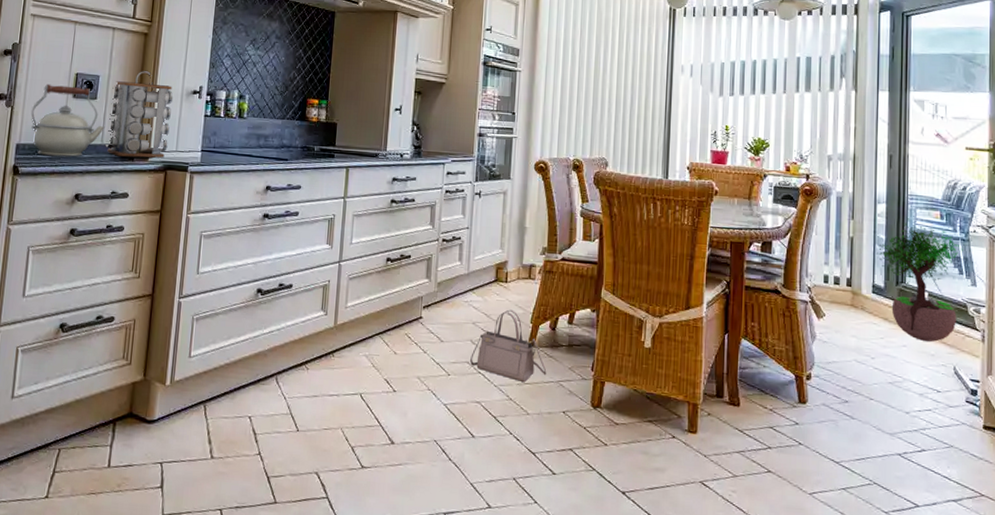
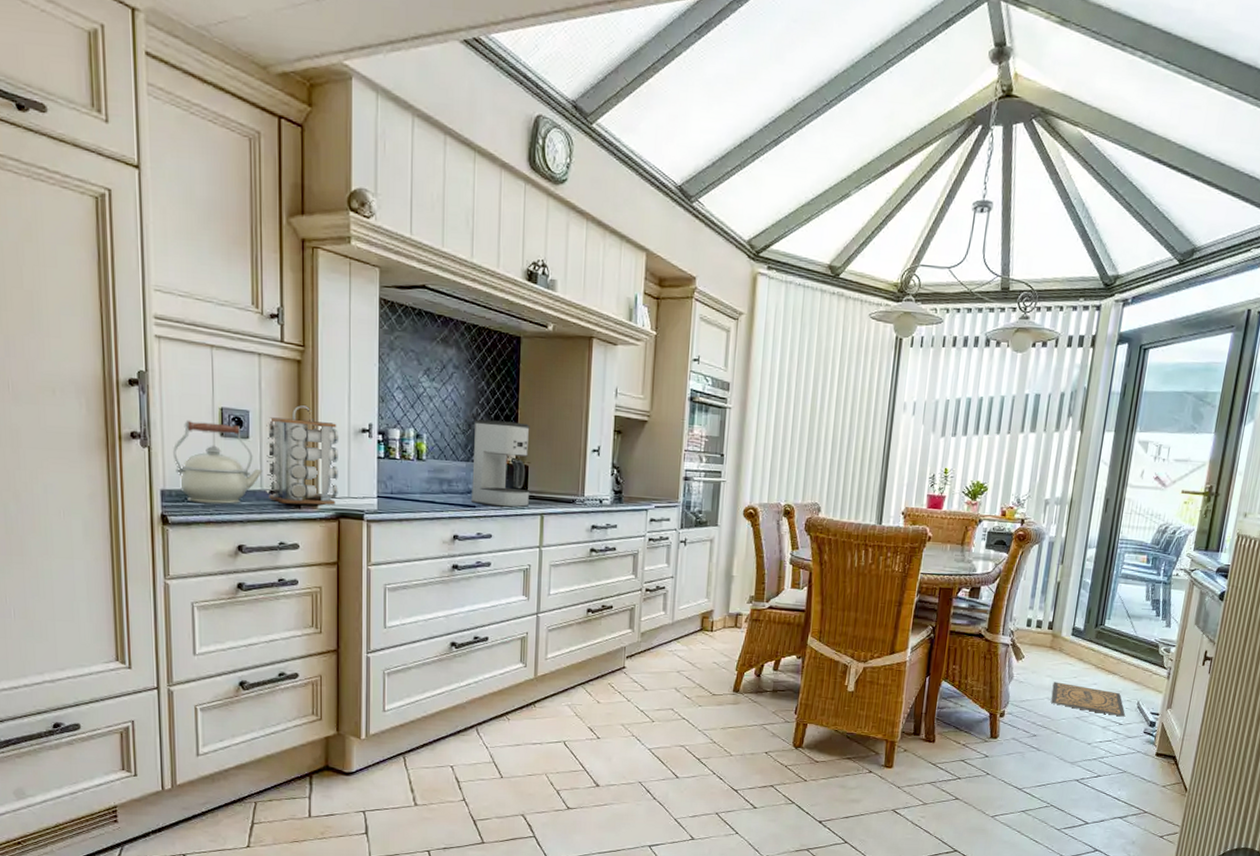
coffee maker: none [284,82,340,162] -> present [472,419,530,508]
handbag: present [470,309,547,383] -> none [674,657,751,727]
doormat: none [859,342,943,384] -> present [1051,682,1126,717]
potted tree: present [876,218,963,342] -> none [1080,562,1164,679]

